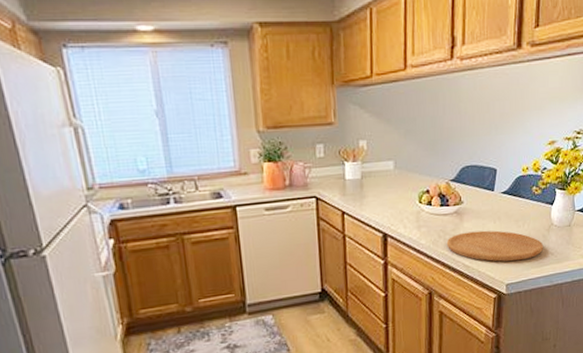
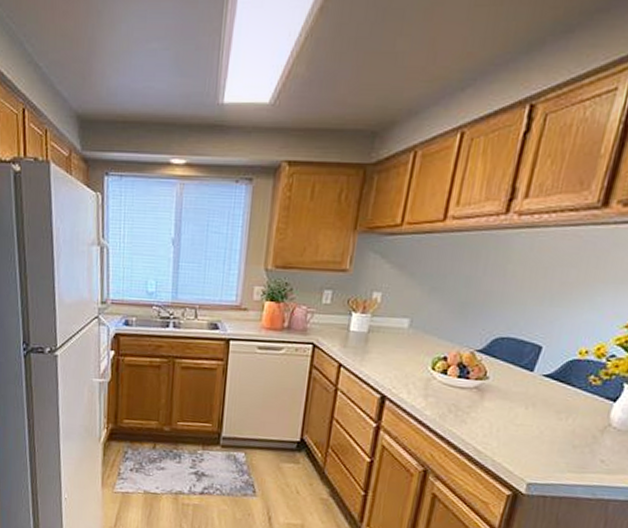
cutting board: present [446,230,544,262] -> none [456,412,592,461]

